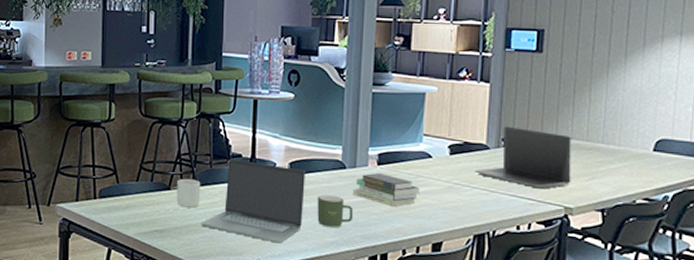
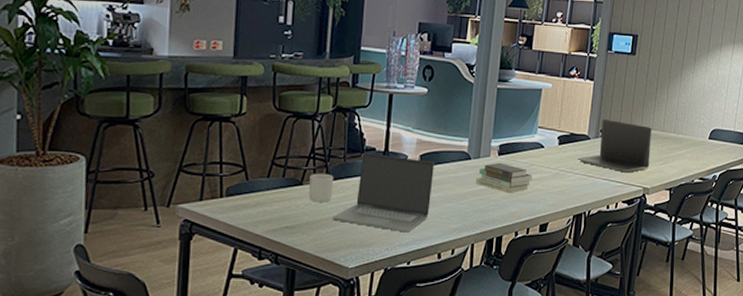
mug: present [317,195,354,228] -> none [443,185,475,216]

